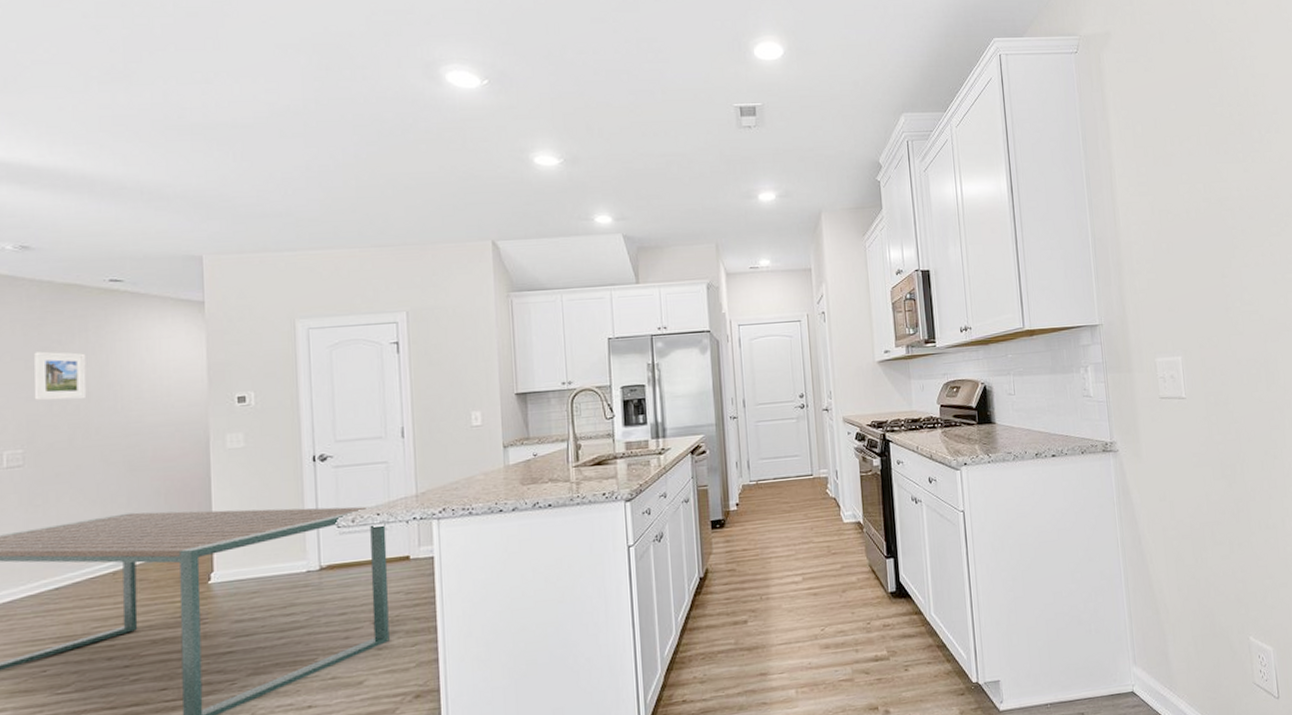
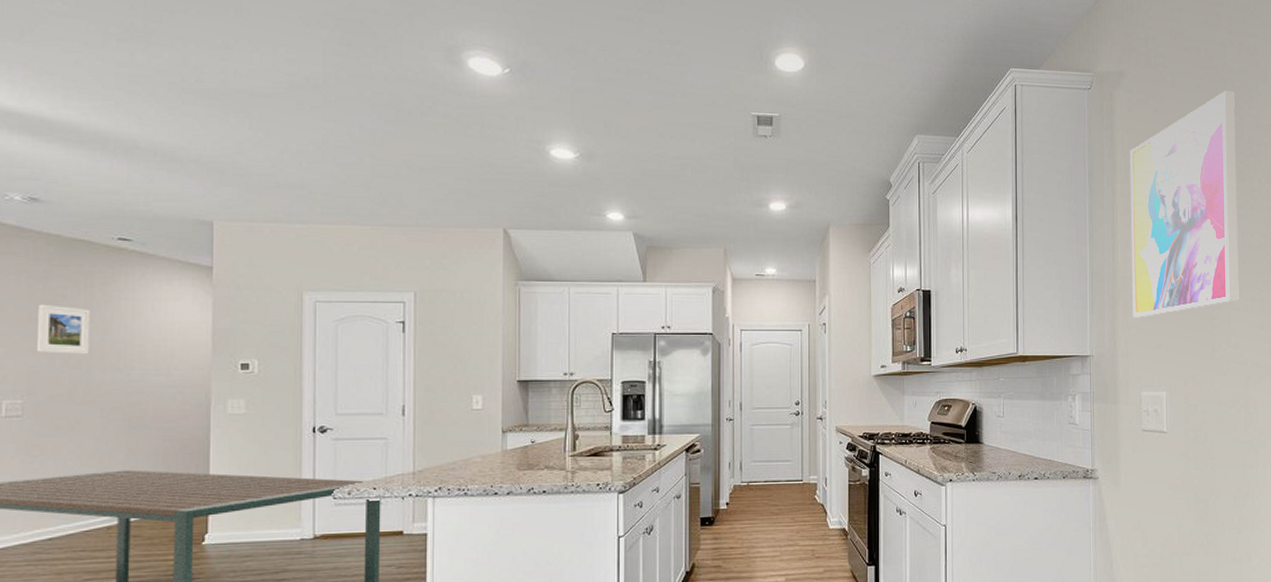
wall art: none [1122,43,1249,282] -> present [1129,91,1239,317]

